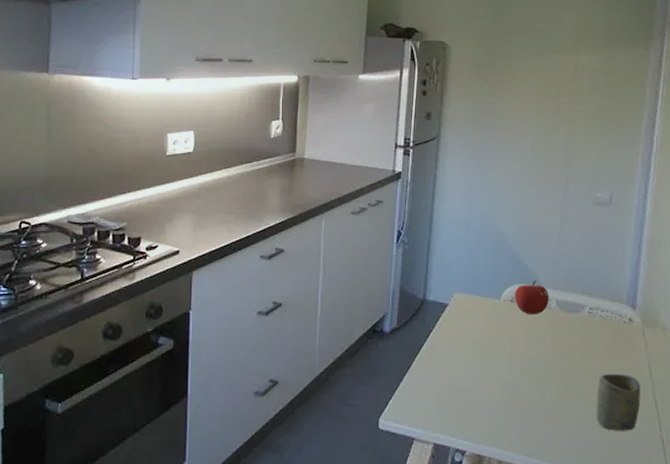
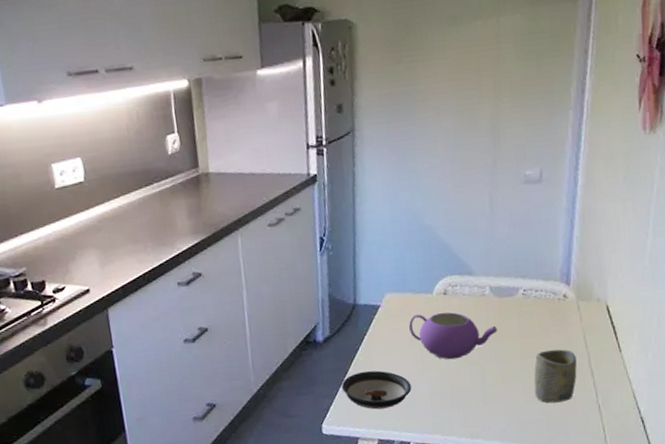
saucer: none [402,368,472,411] -> present [341,370,412,410]
teapot: none [475,318,562,369] -> present [409,312,498,360]
fruit: present [515,281,550,315] -> none [447,270,483,305]

